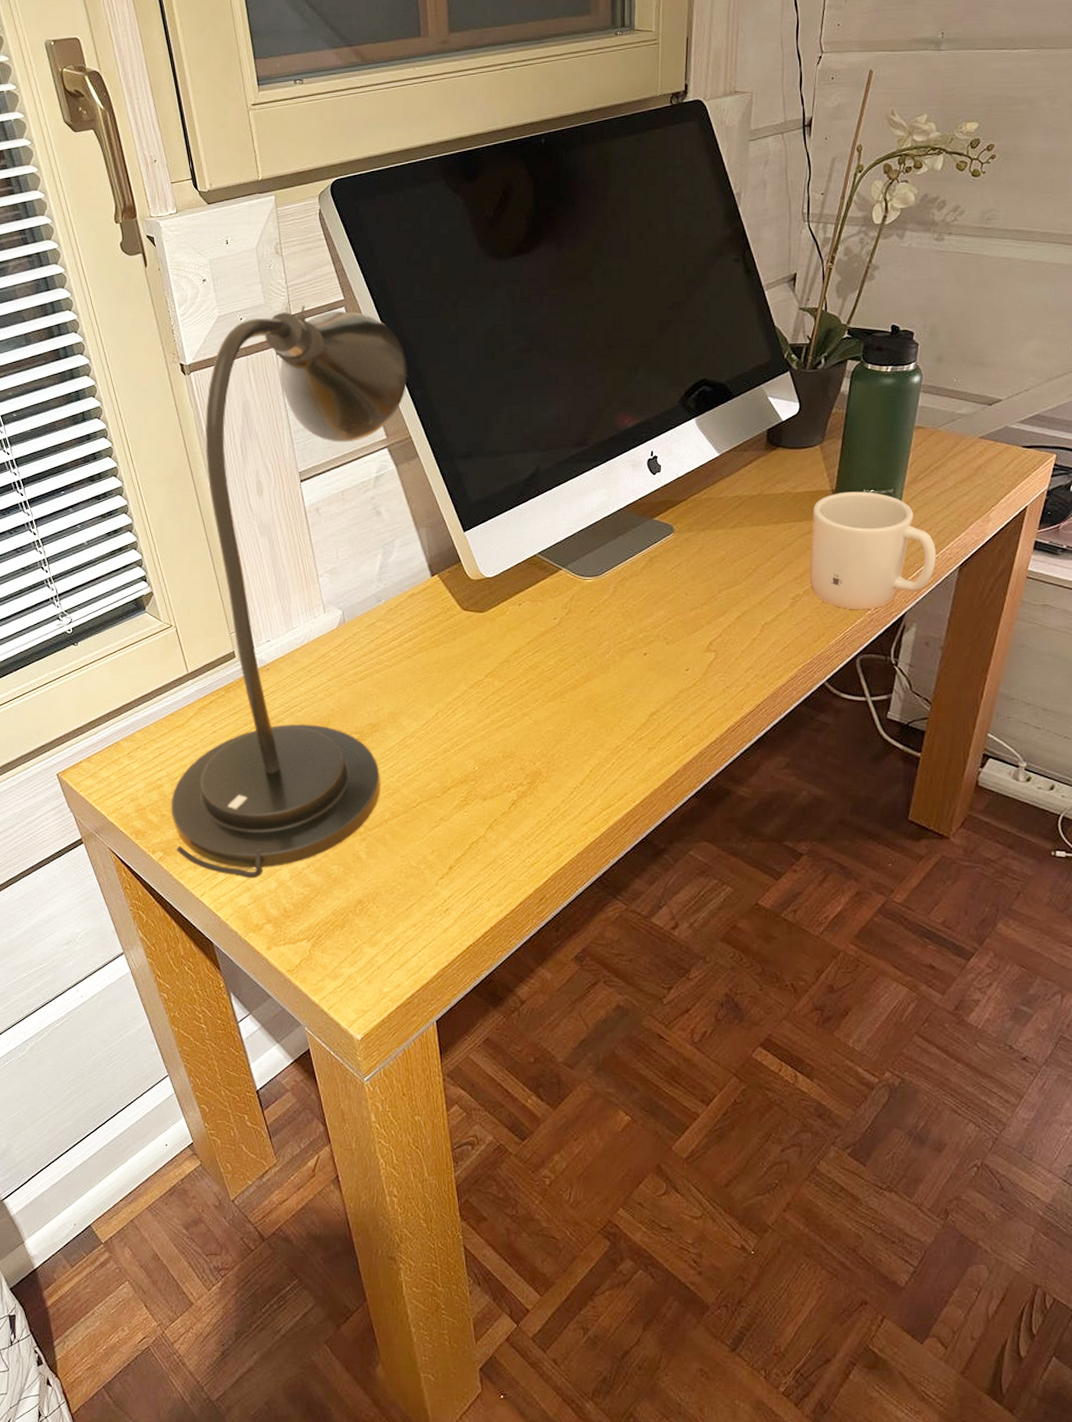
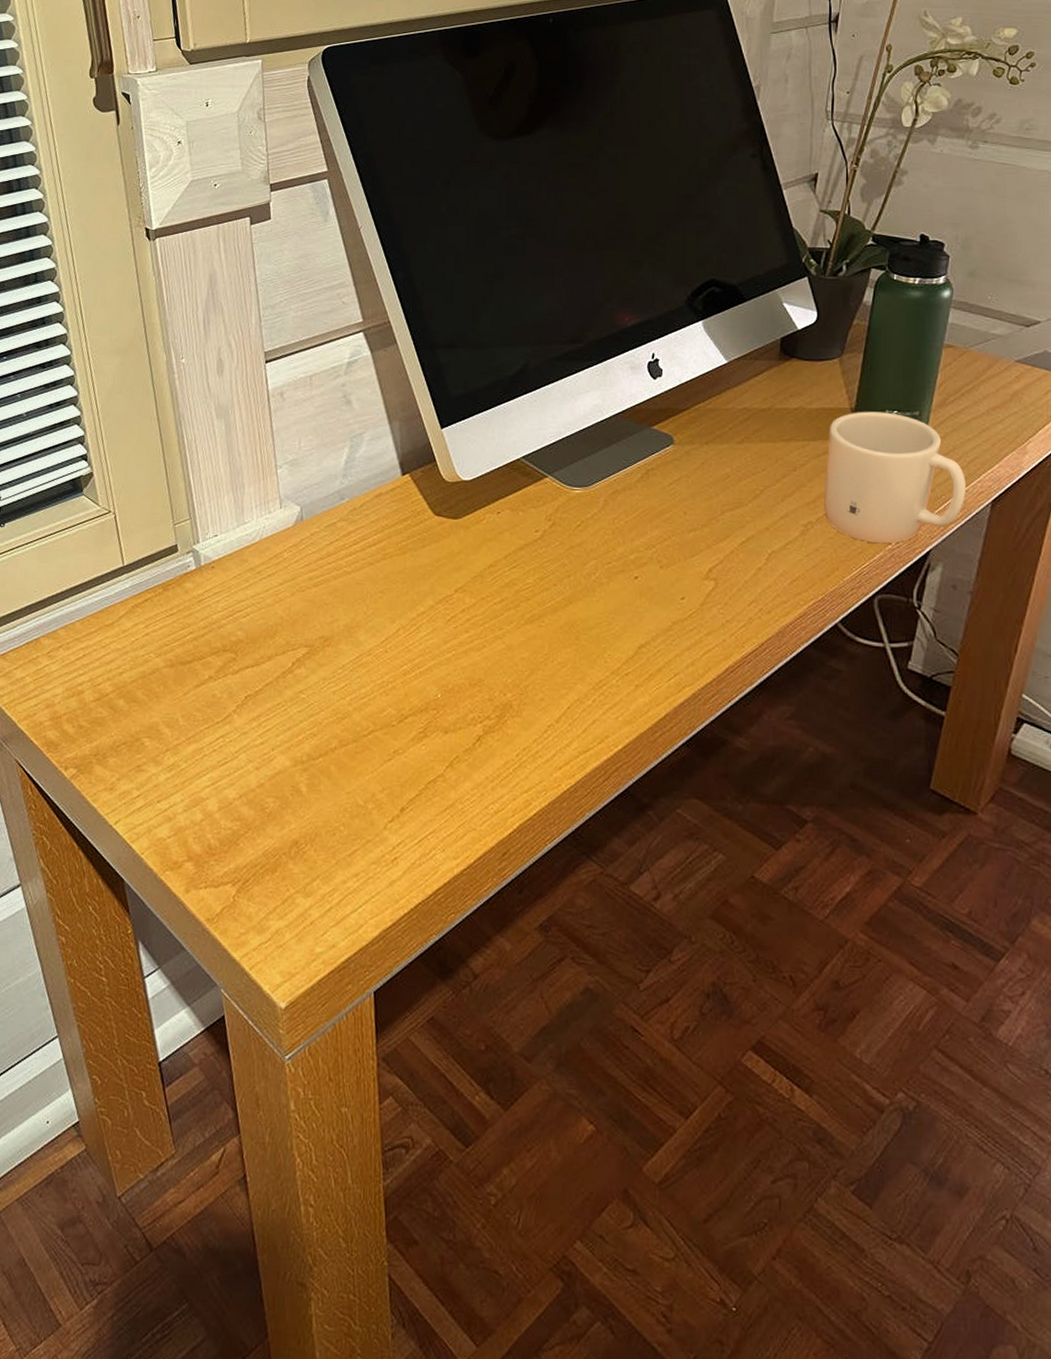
desk lamp: present [171,305,407,879] -> none [90,175,391,808]

